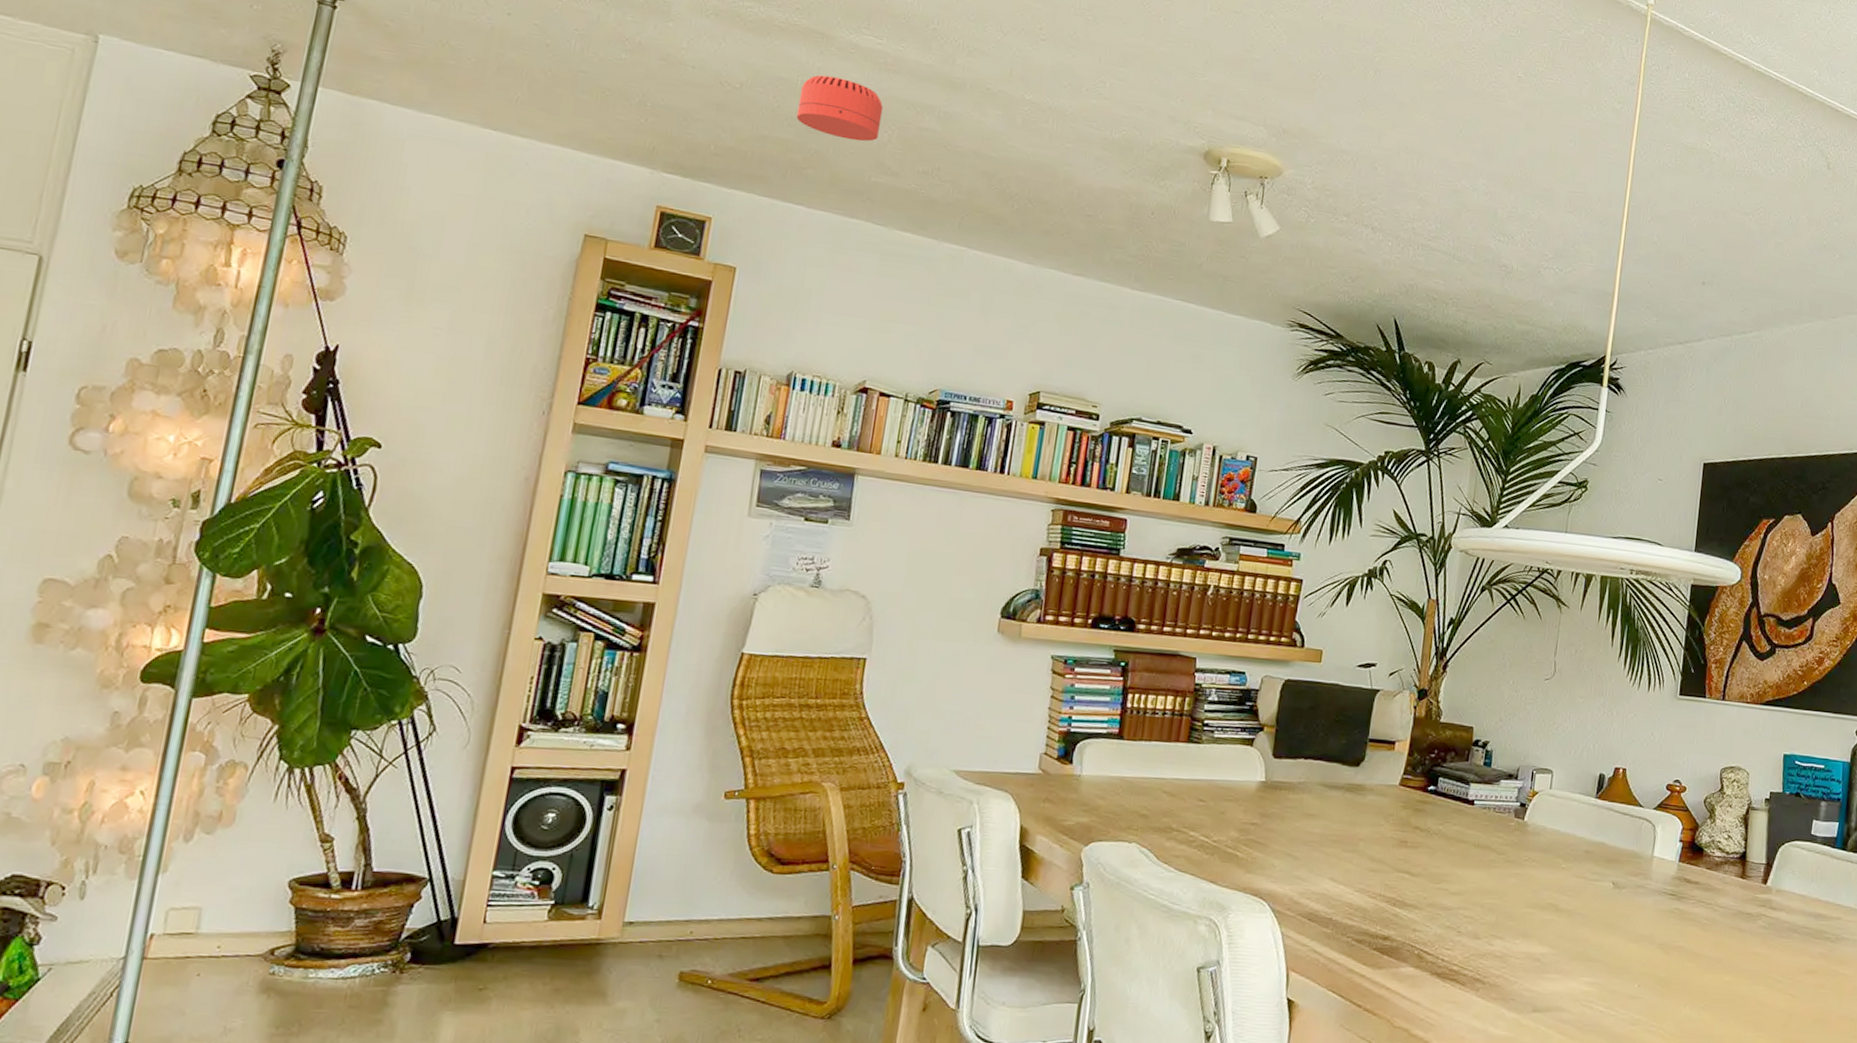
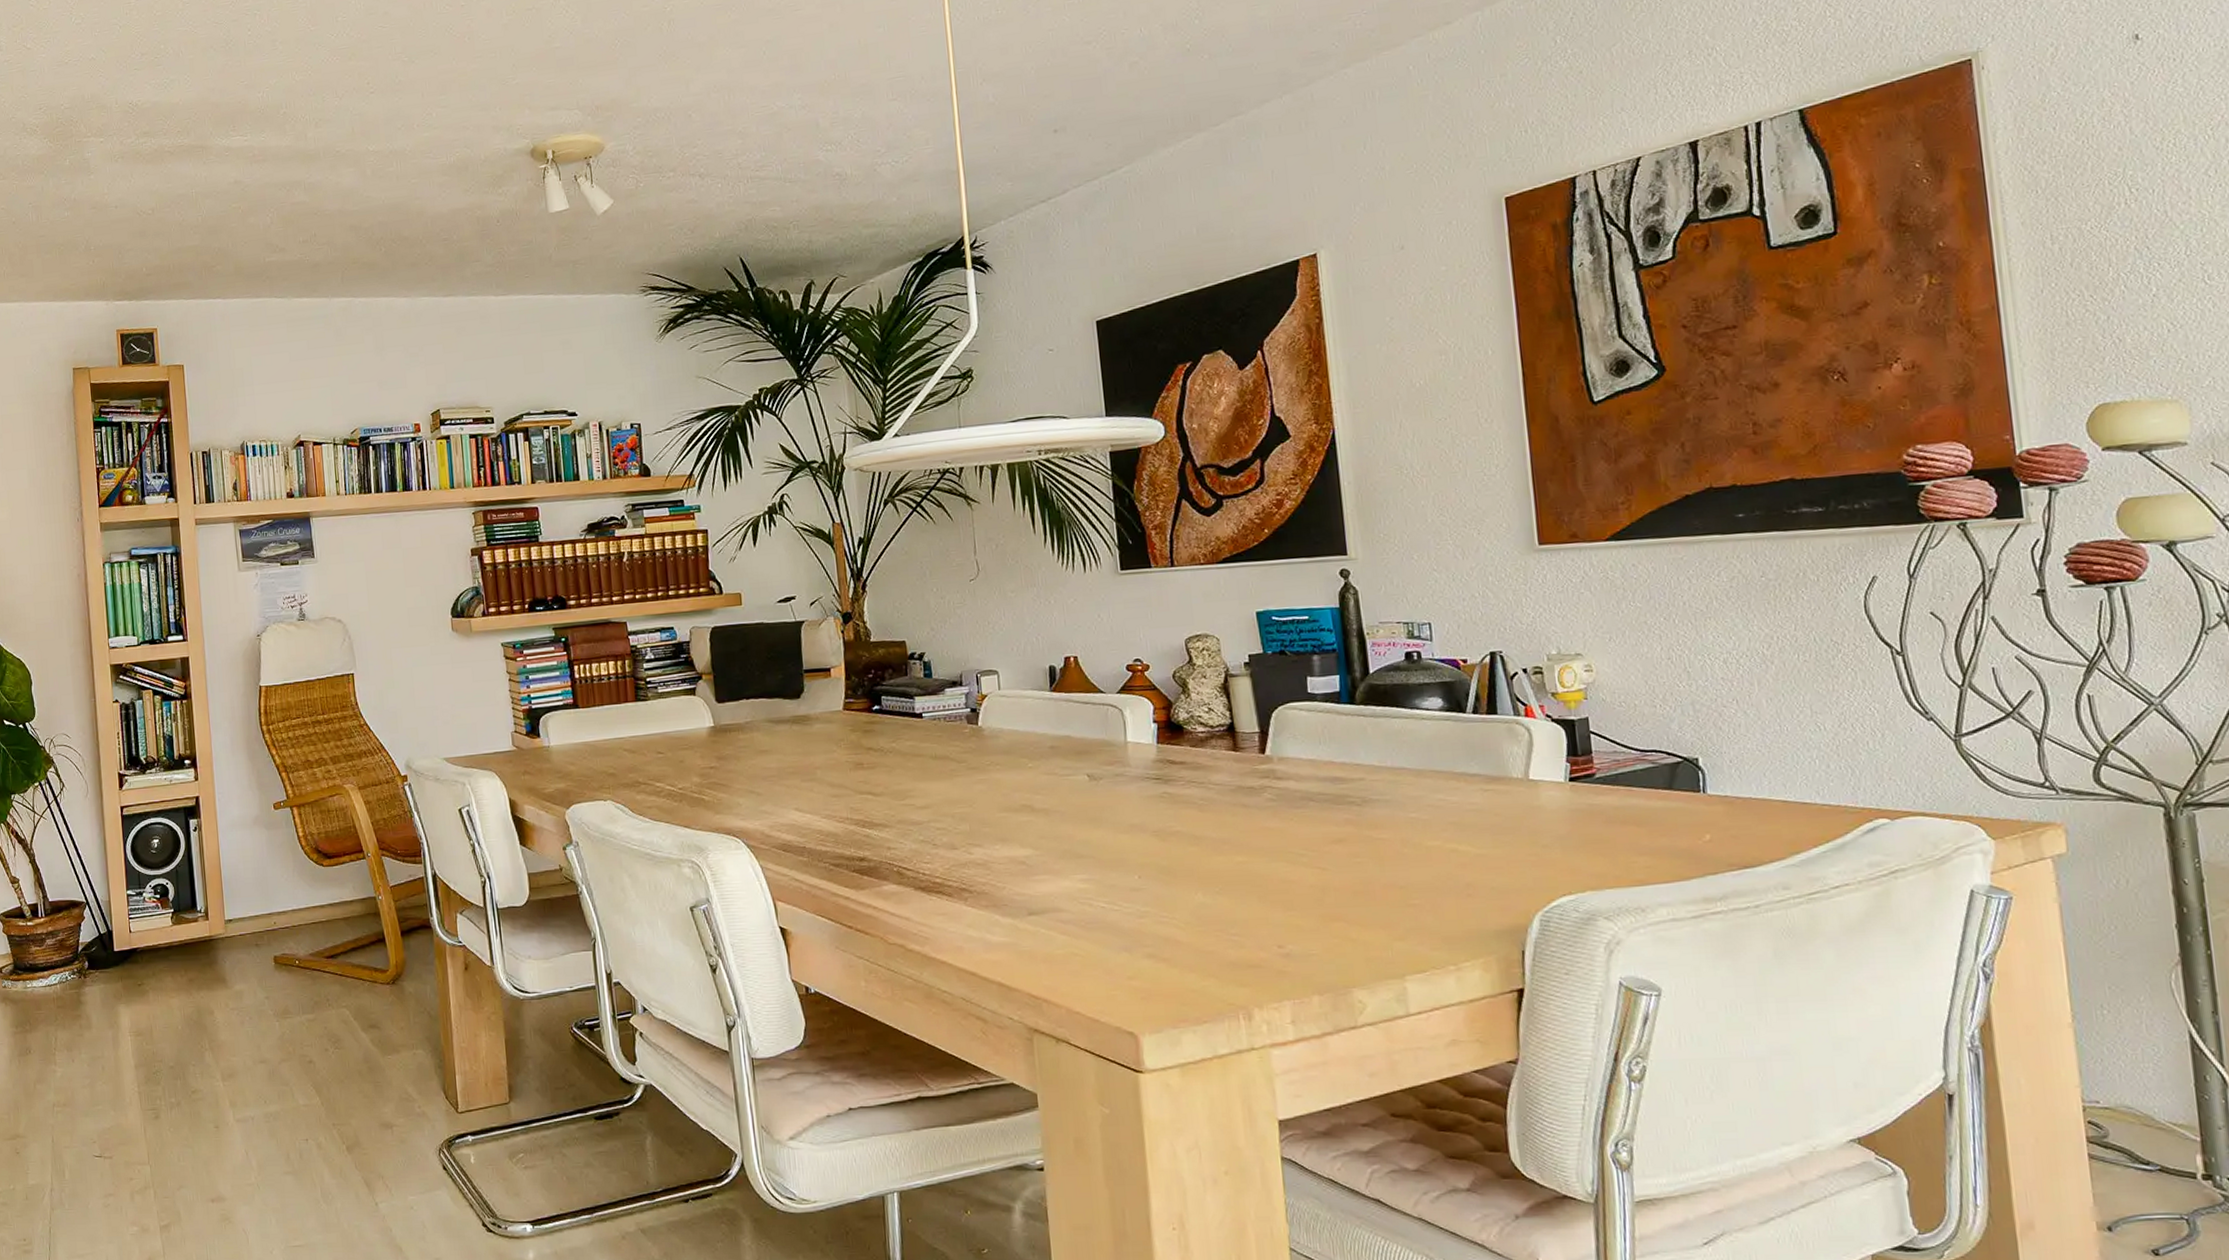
smoke detector: present [796,75,884,142] -> none [196,179,263,232]

